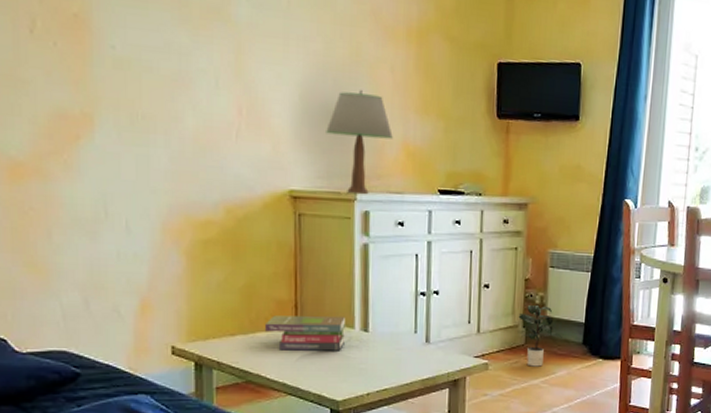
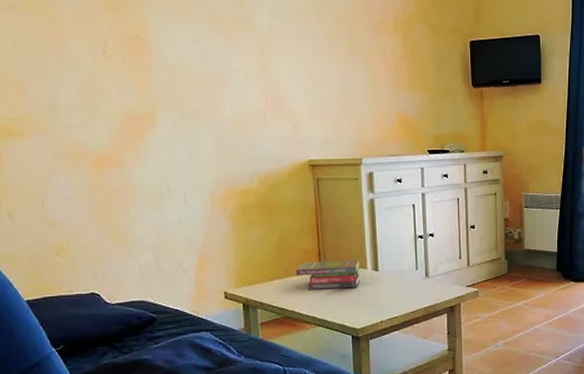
table lamp: present [326,90,393,195] -> none [334,75,388,160]
potted plant: present [518,305,562,367] -> none [501,240,539,292]

